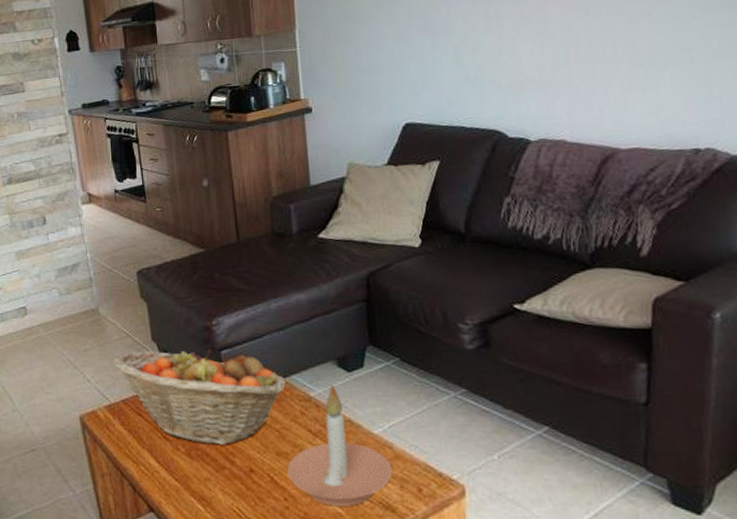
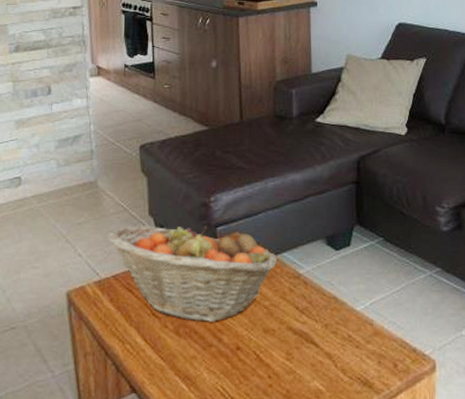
candle holder: present [287,384,393,506] -> none [273,262,372,383]

